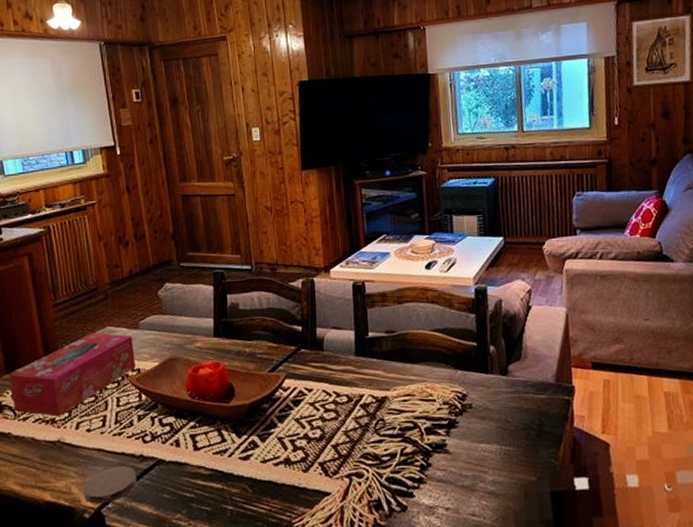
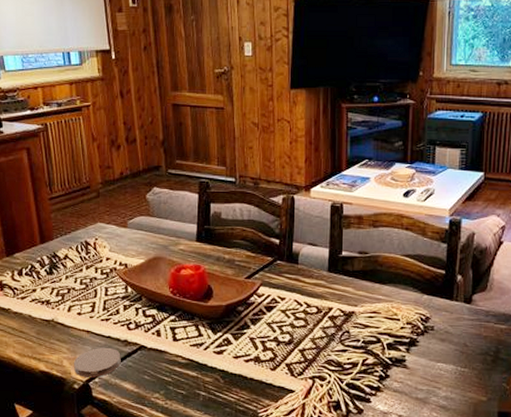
tissue box: present [9,333,135,416] -> none [9,227,123,298]

